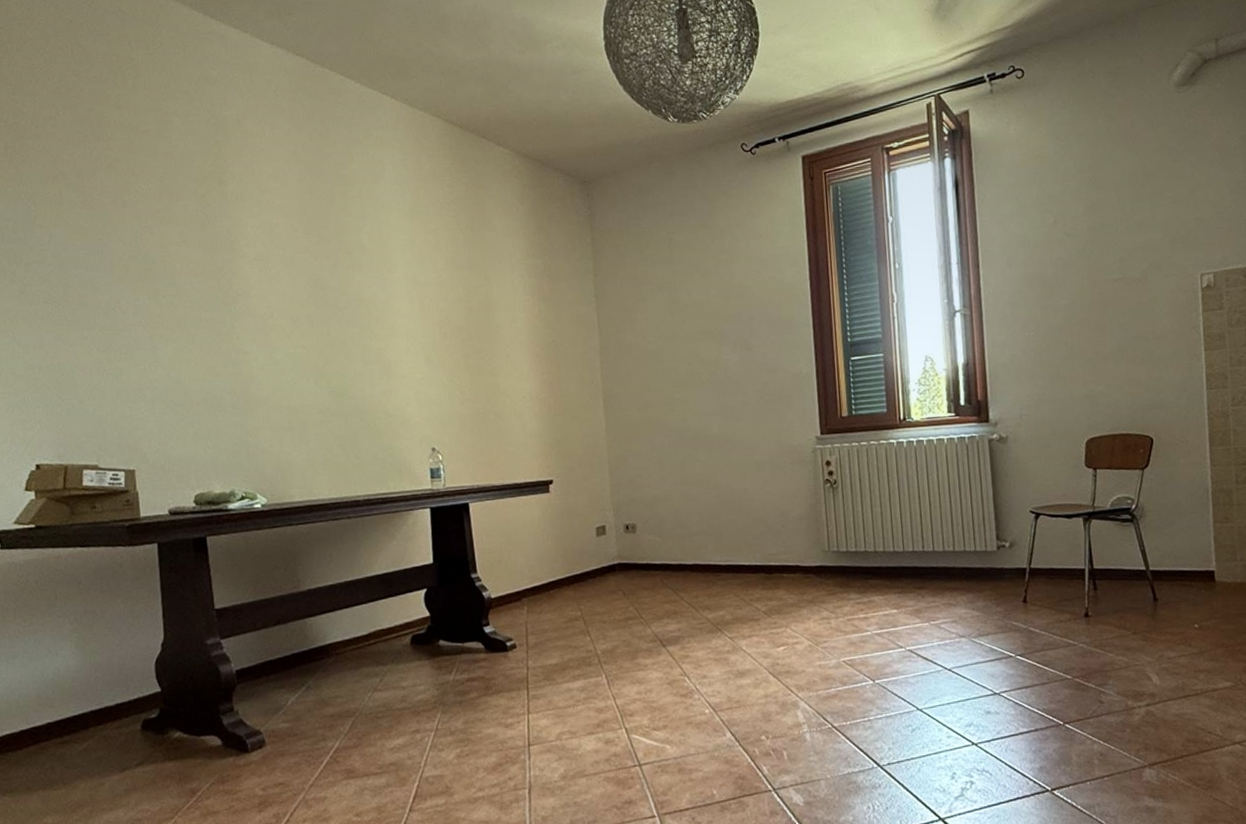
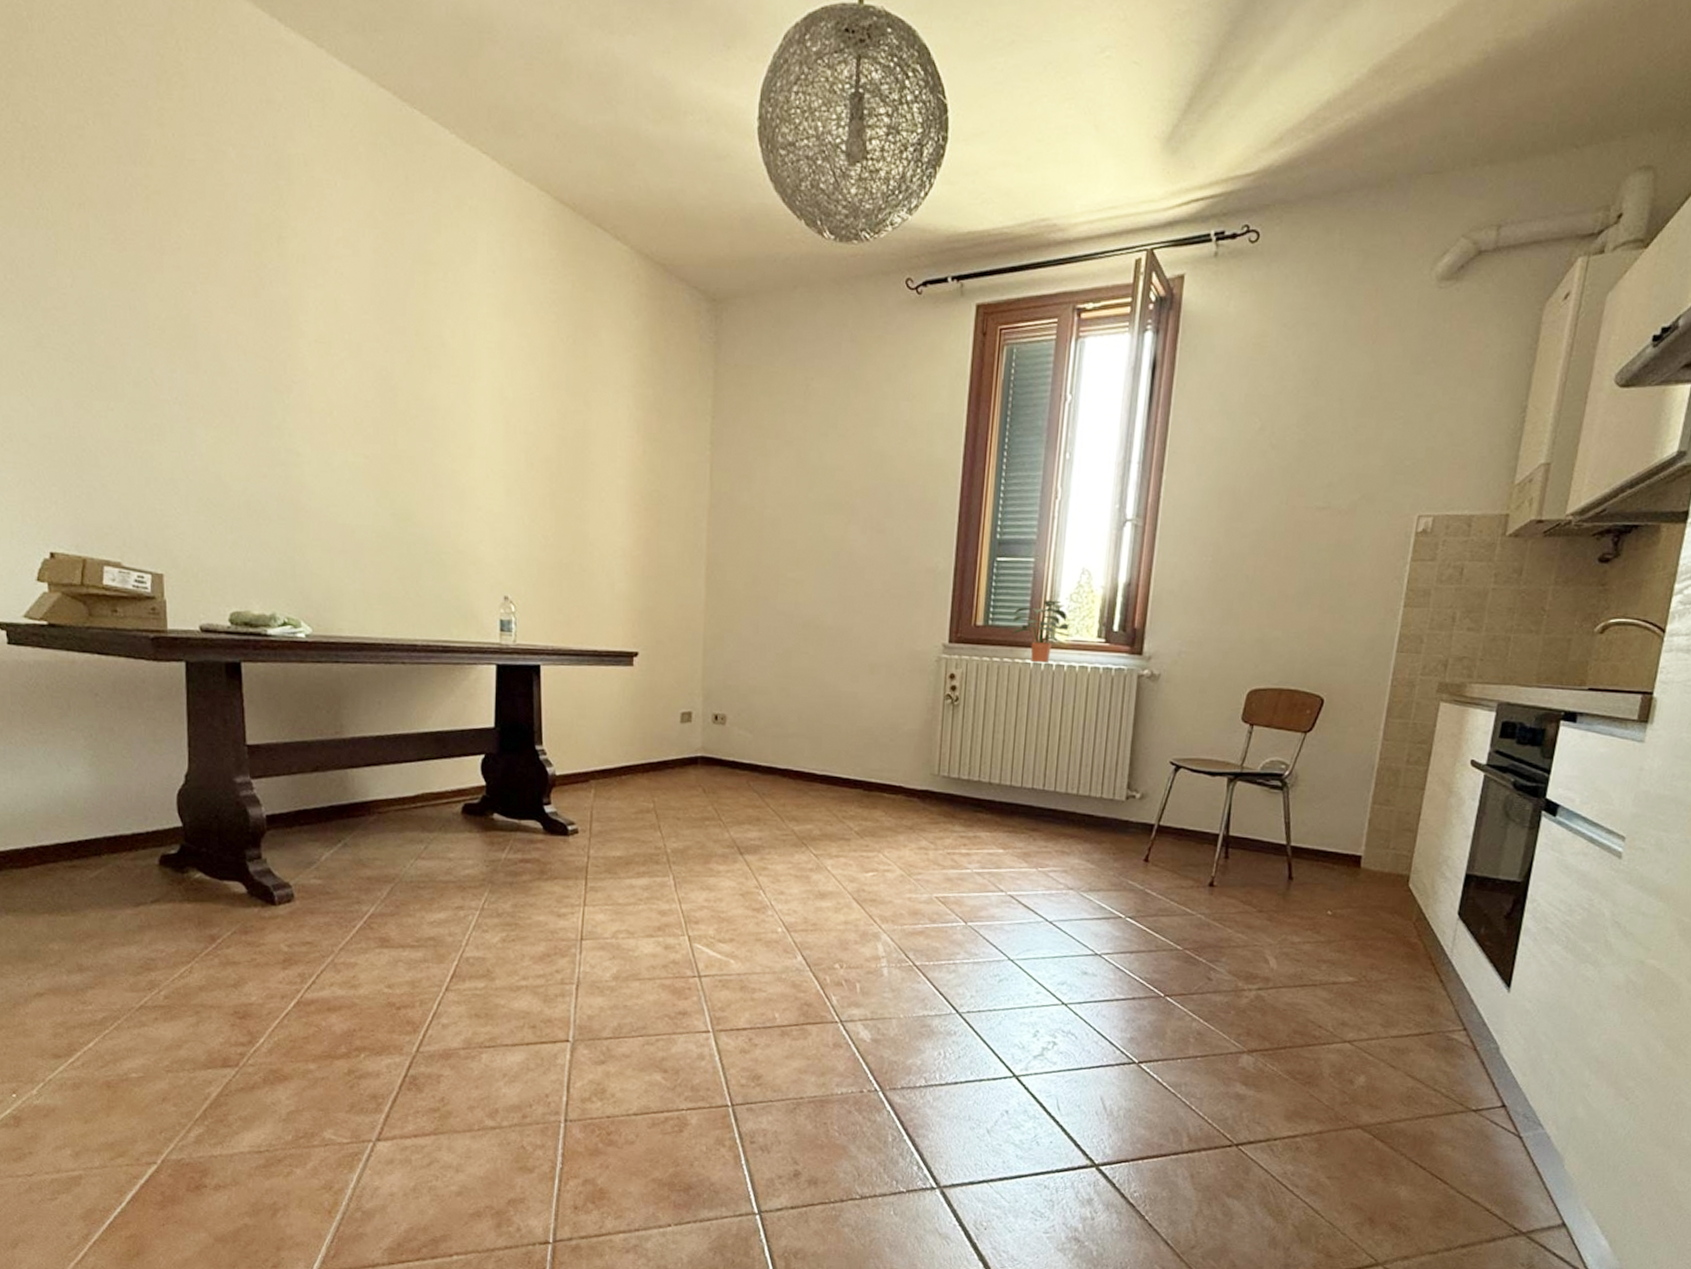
potted plant: none [873,386,926,442] -> present [1012,599,1073,664]

